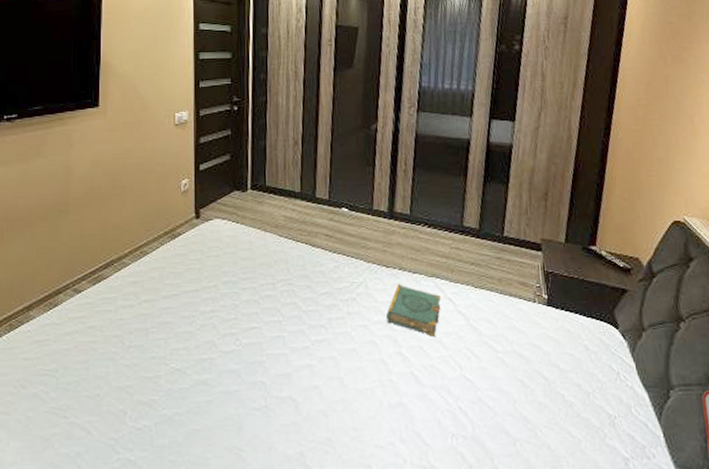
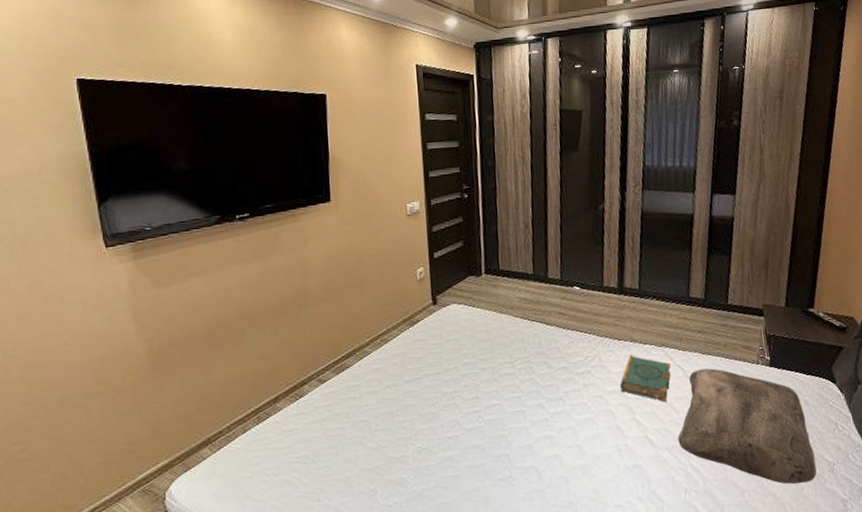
cushion: none [446,303,596,437] -> present [678,368,817,484]

